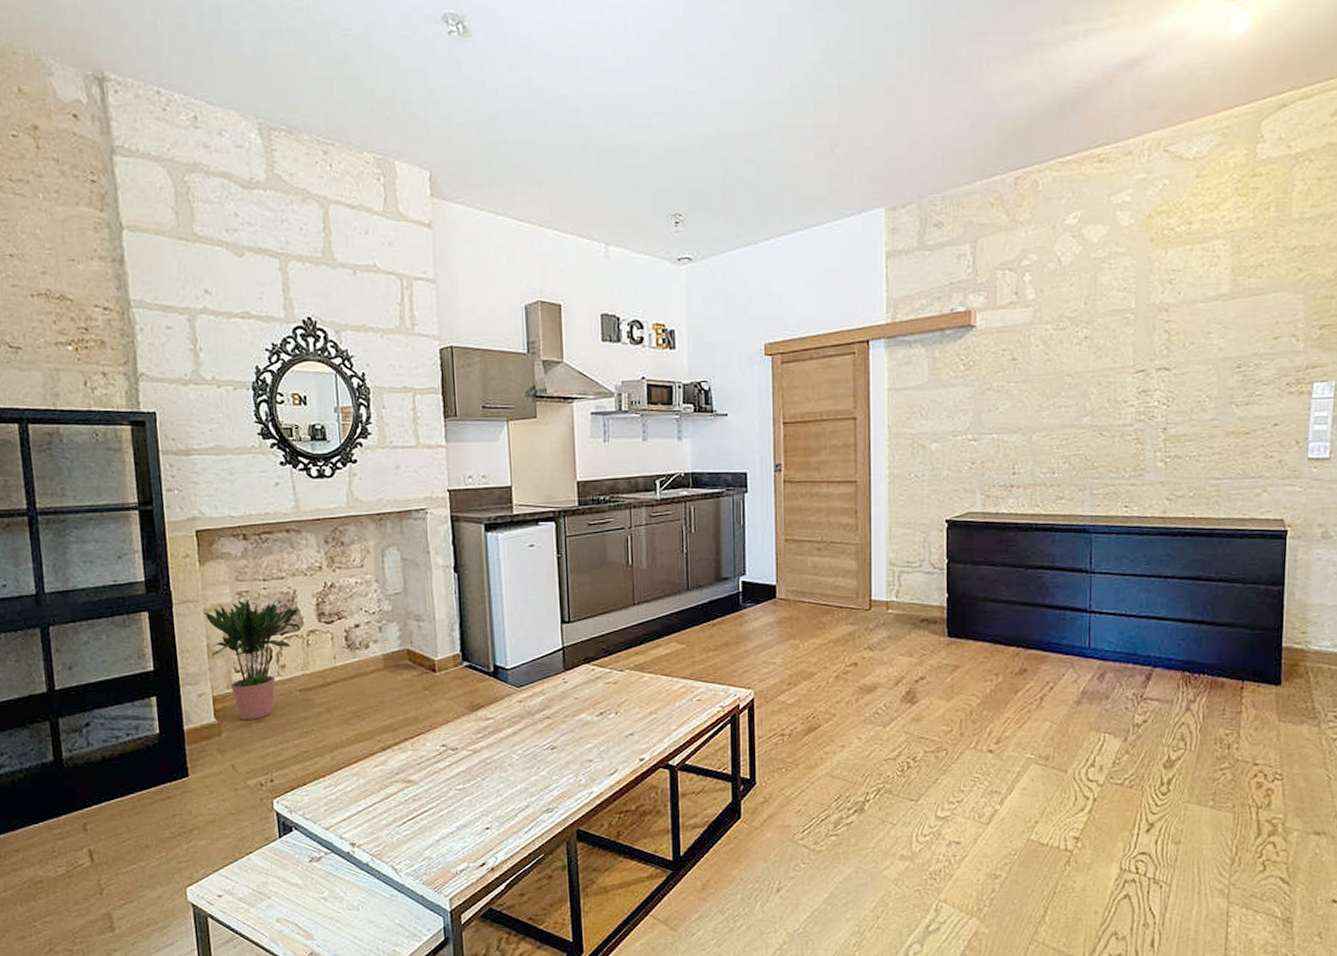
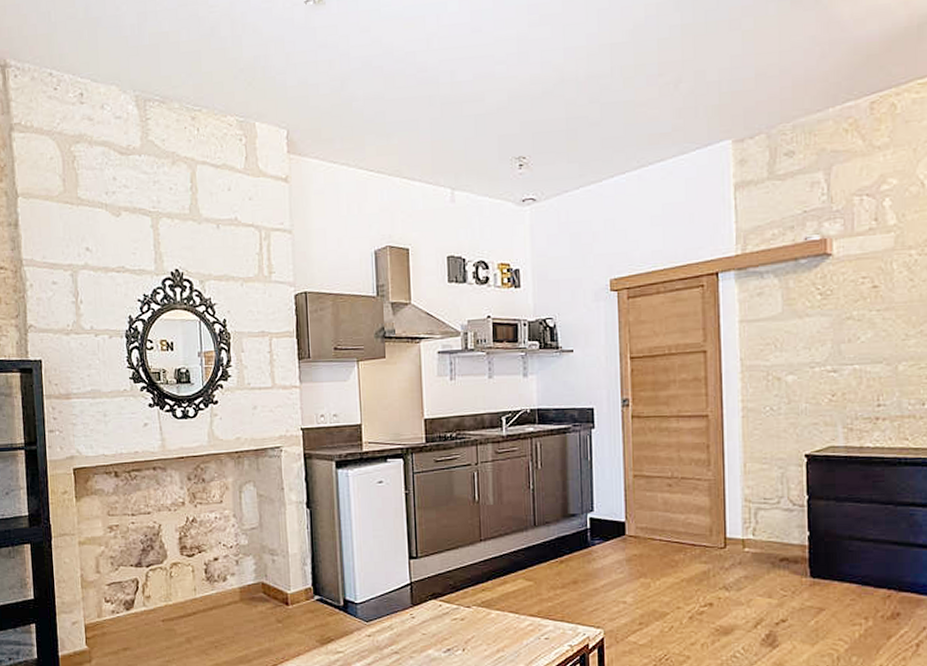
potted plant: present [204,600,302,720] -> none [79,533,165,648]

